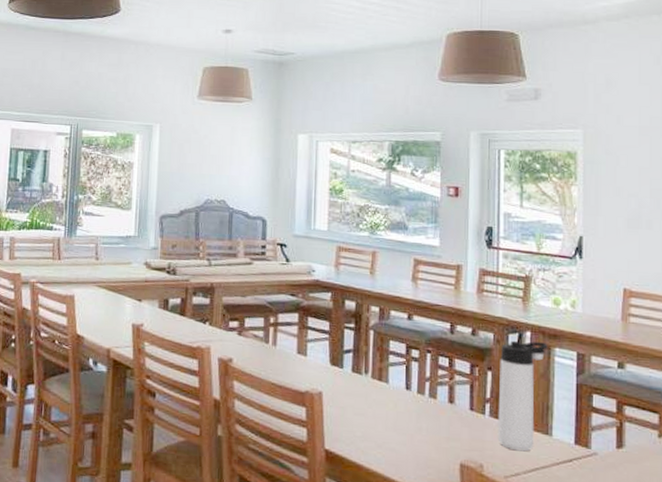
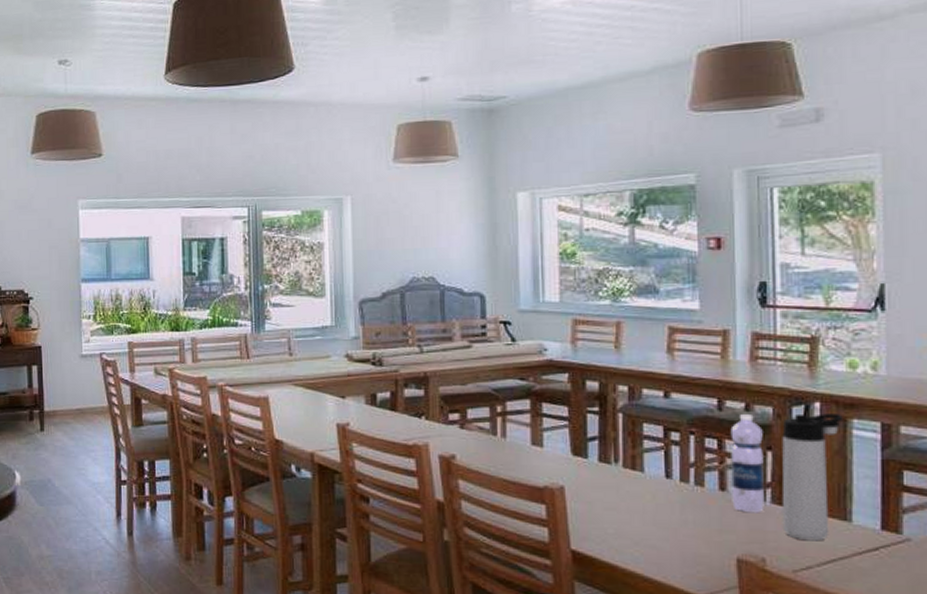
water bottle: none [458,338,485,425] -> present [730,414,765,513]

